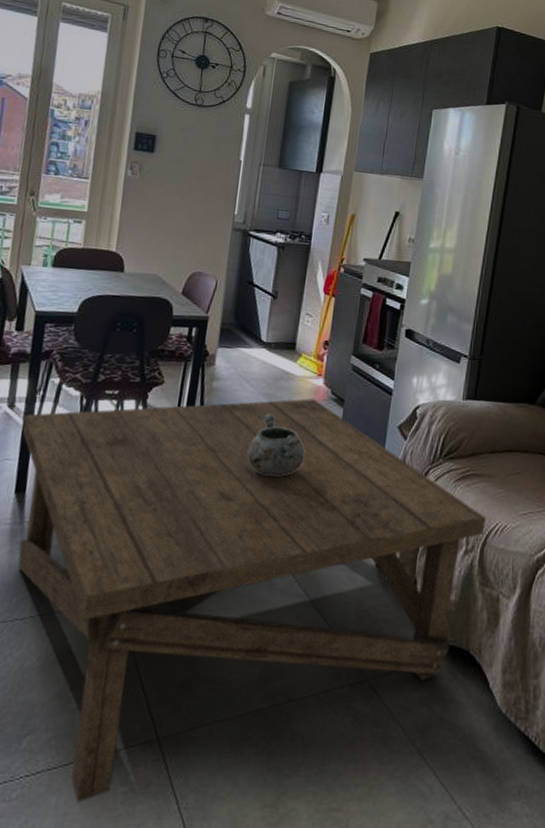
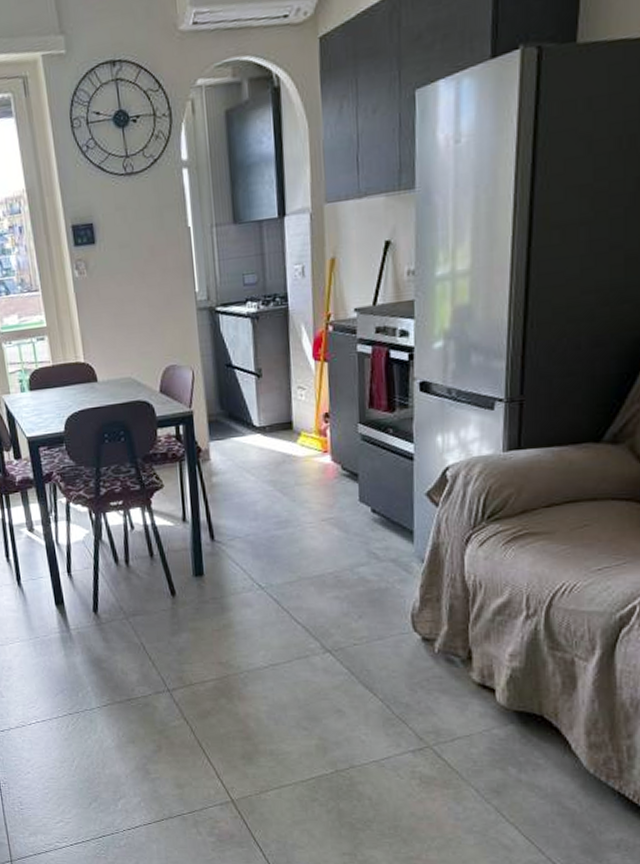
coffee table: present [18,398,486,803] -> none [43,478,549,850]
decorative bowl: present [247,414,305,476] -> none [262,501,324,563]

